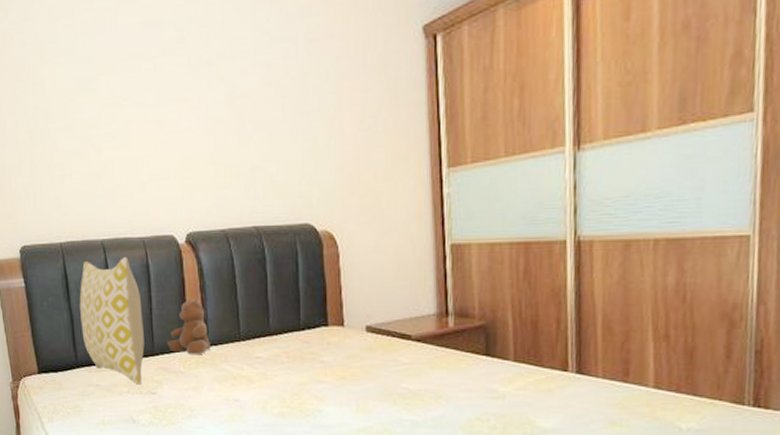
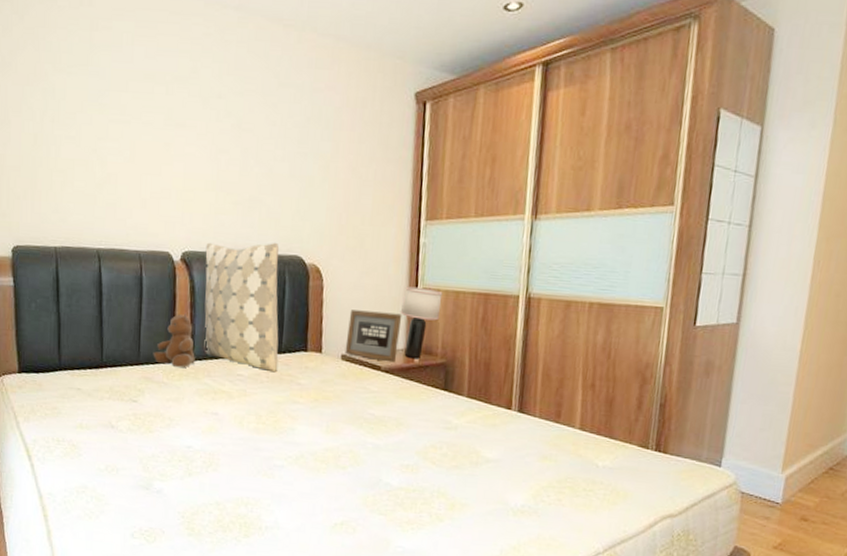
pillow: present [79,256,145,385] -> none [68,267,132,392]
pillow: none [210,211,298,352] -> present [204,242,279,373]
picture frame: none [369,275,430,330] -> present [345,310,402,363]
table lamp: none [427,243,475,324] -> present [400,286,443,359]

